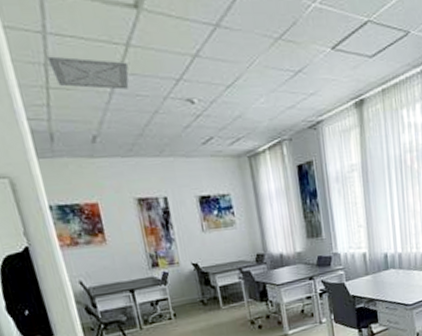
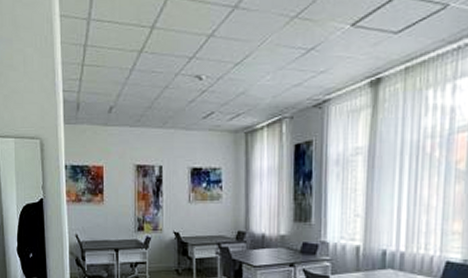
ceiling vent: present [47,56,129,90] -> none [87,38,151,67]

